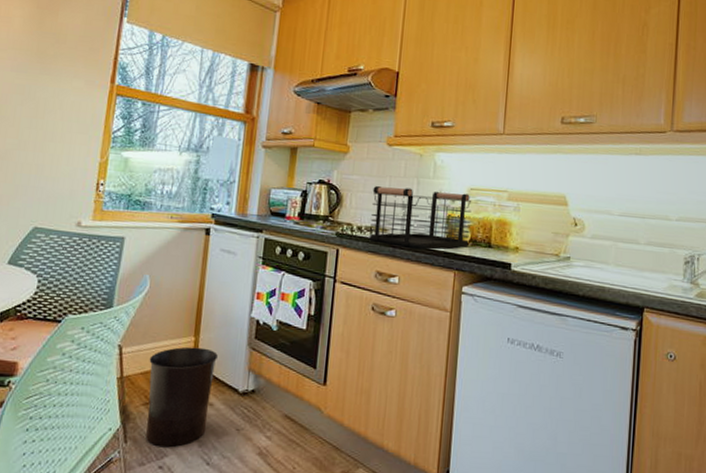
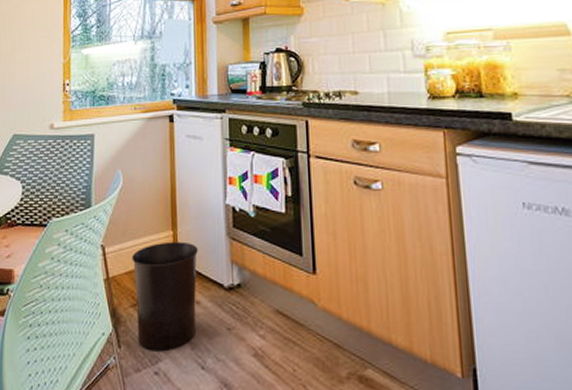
dish rack: present [369,186,472,251] -> none [335,39,455,111]

